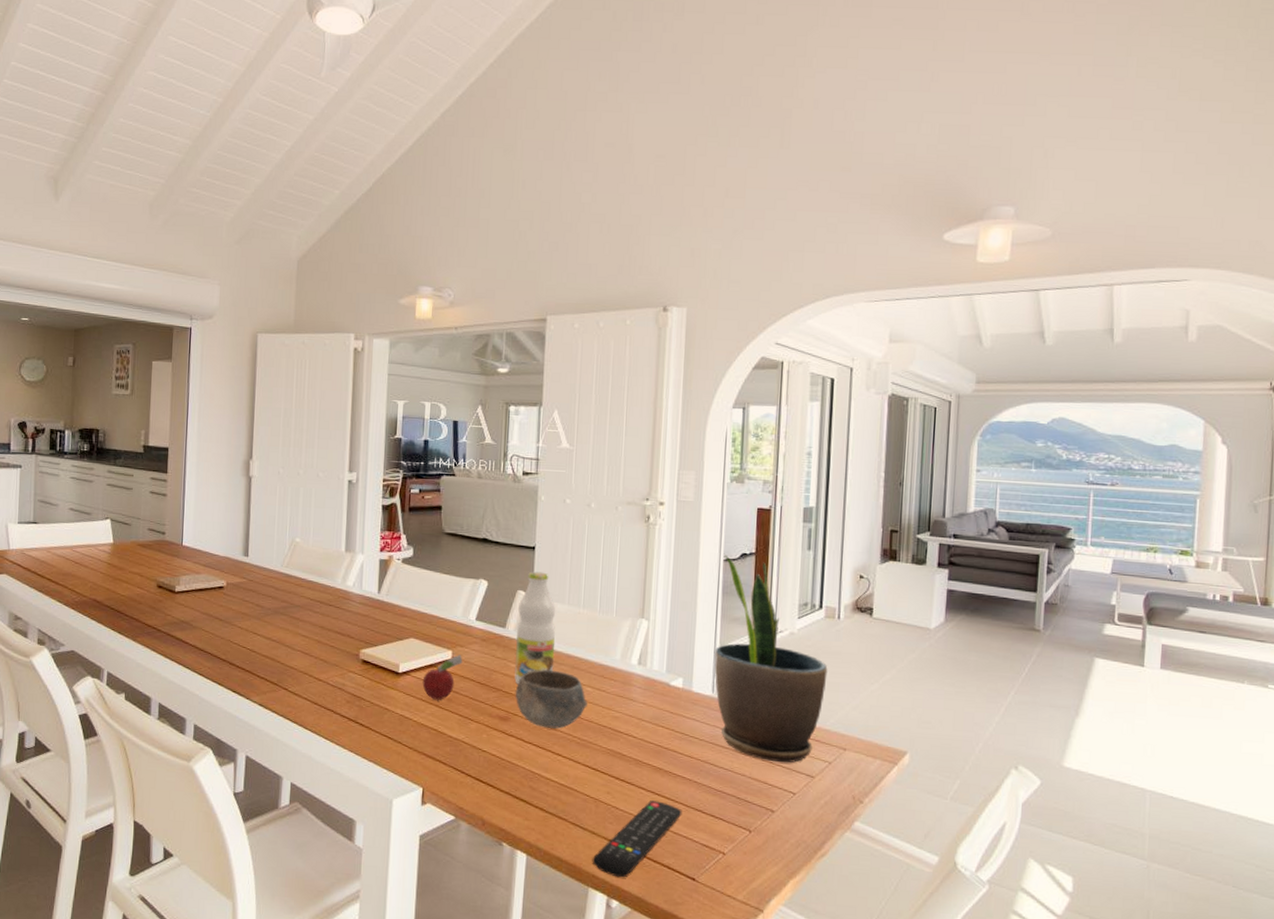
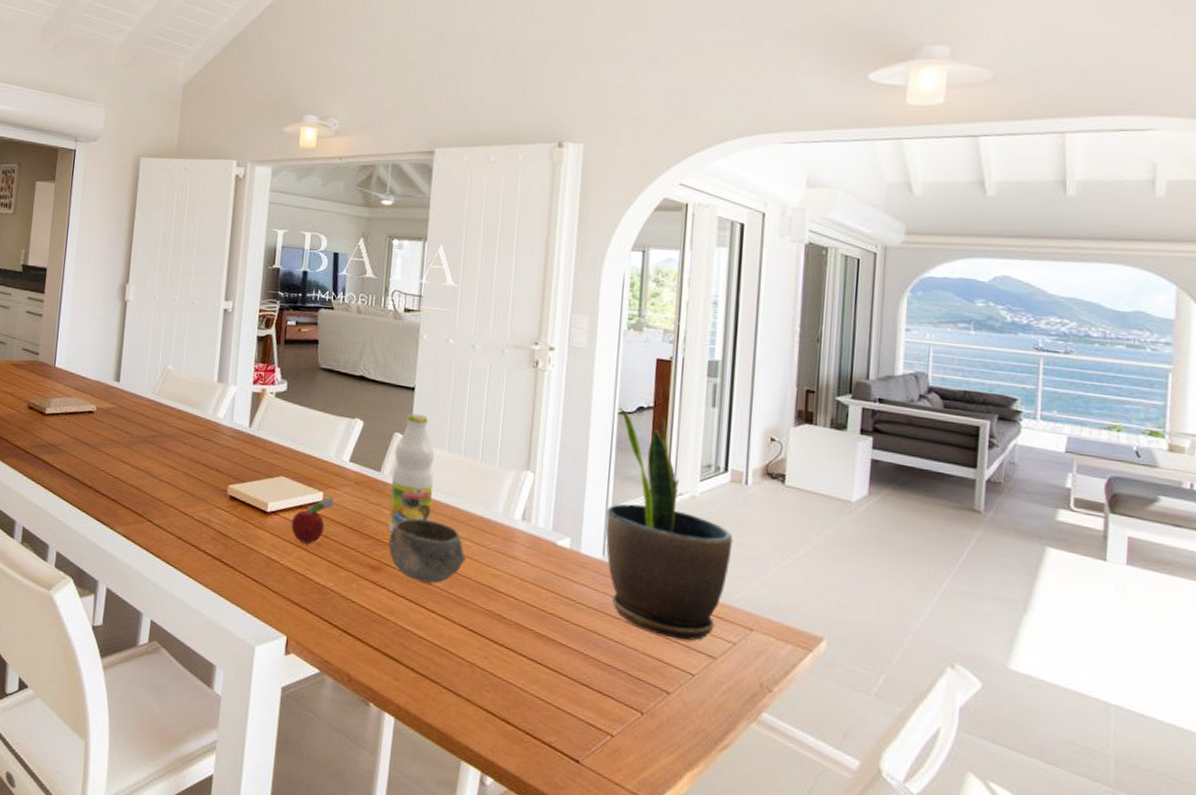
remote control: present [592,800,682,878] -> none [465,670,567,753]

